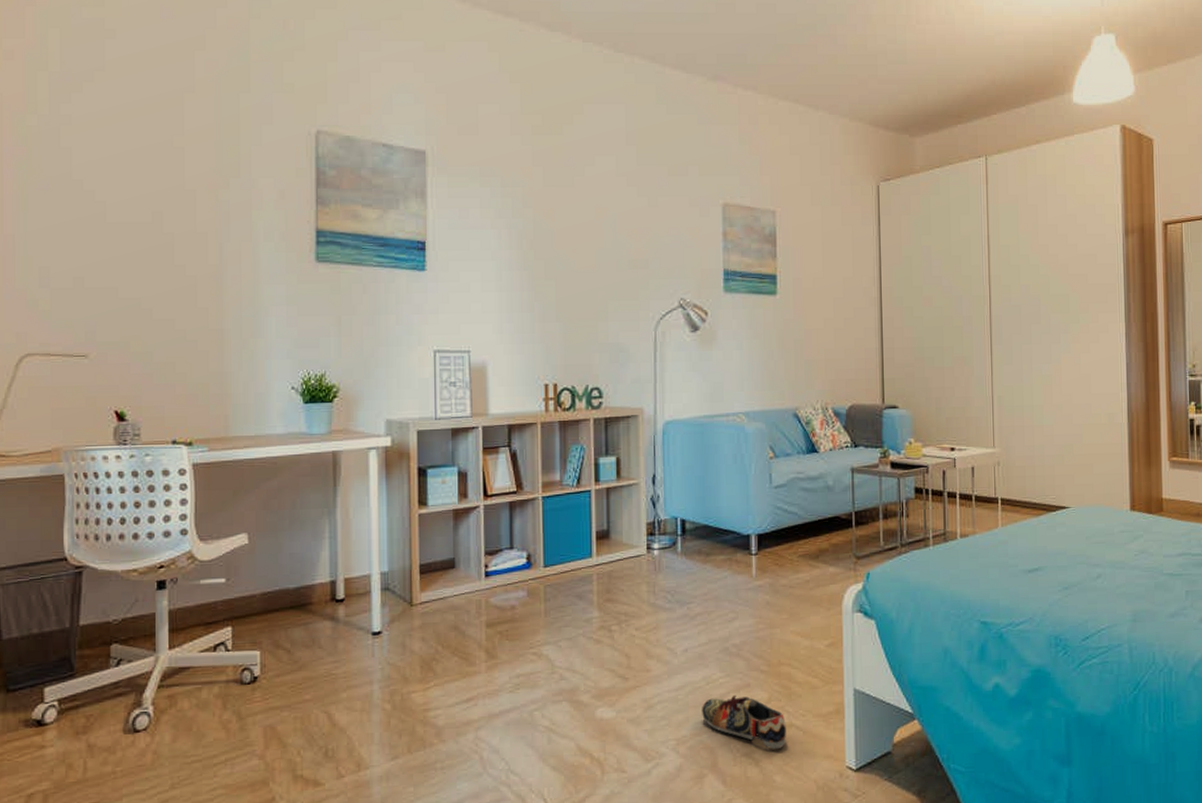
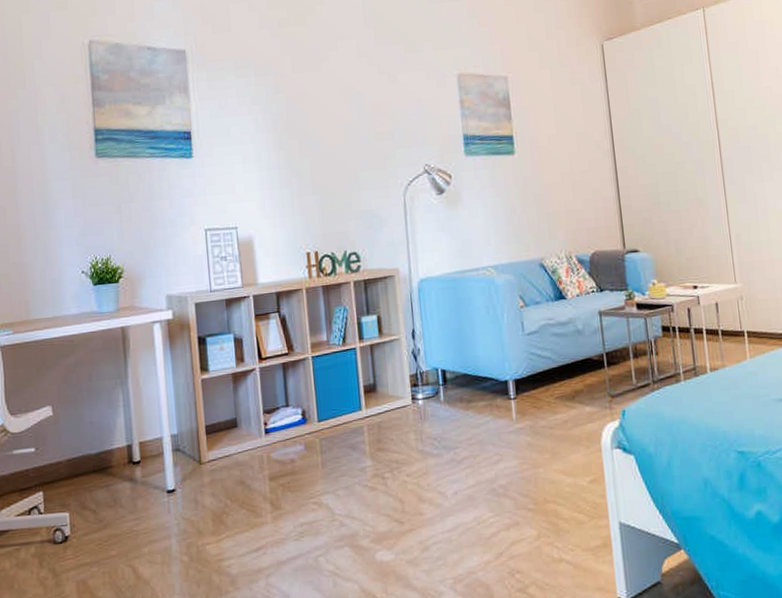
shoe: present [702,694,786,750] -> none [475,533,558,584]

